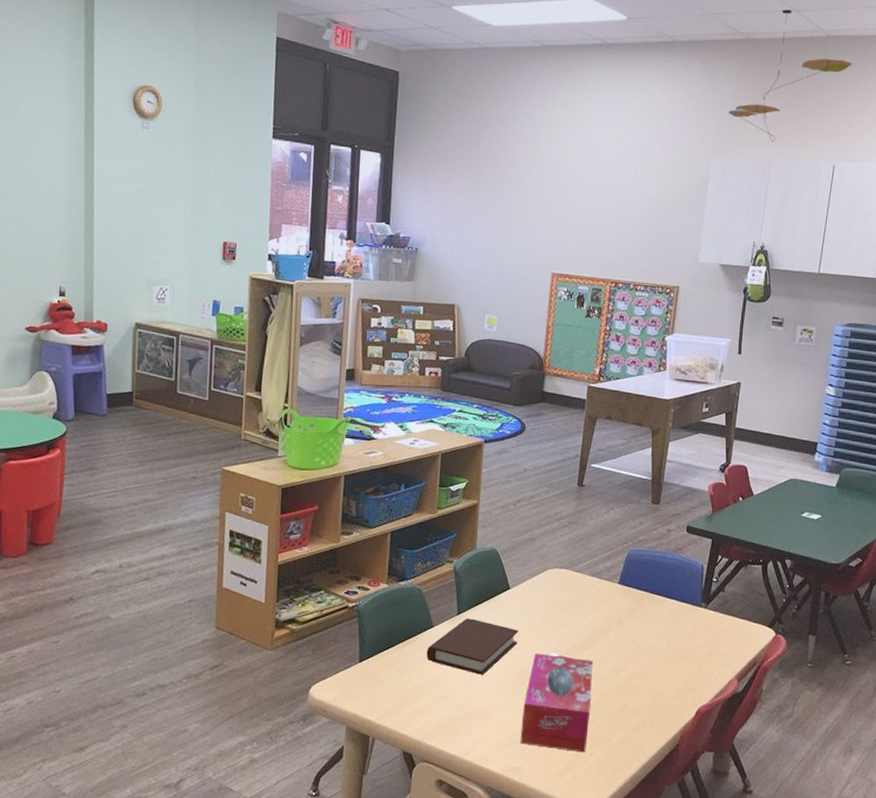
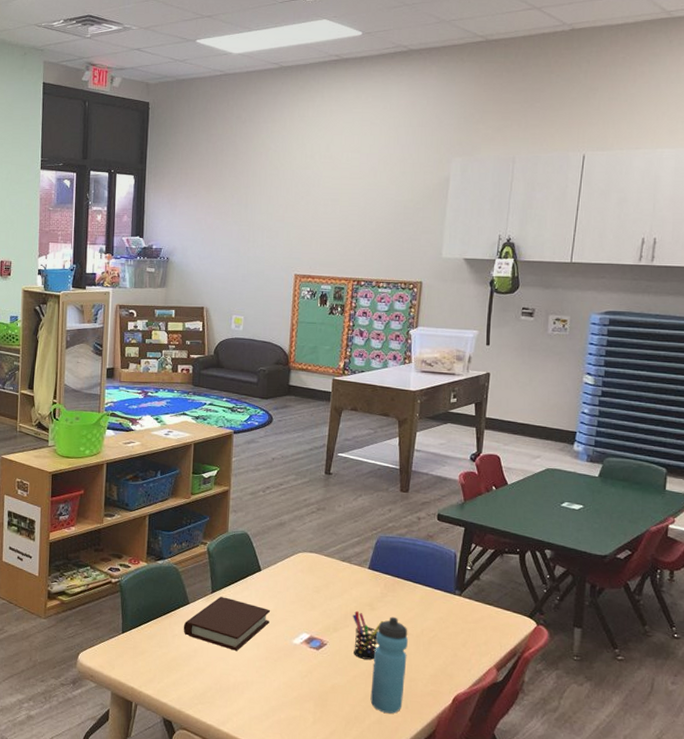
tissue box: present [520,653,593,753] -> none [274,633,345,732]
pen holder: none [602,627,631,677] -> present [353,610,383,660]
water bottle: none [617,632,655,730] -> present [370,616,408,714]
ceiling mobile: present [728,9,852,142] -> none [468,8,600,137]

